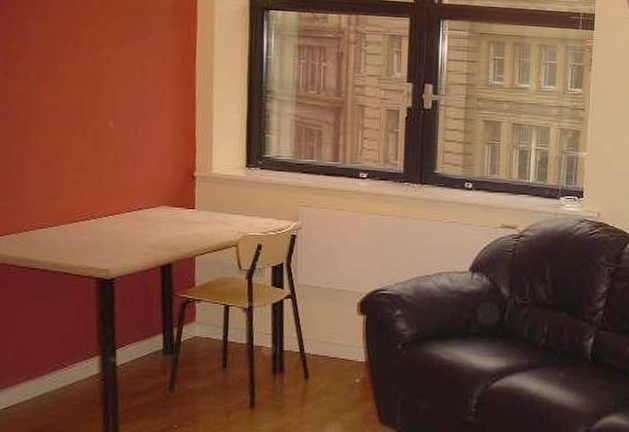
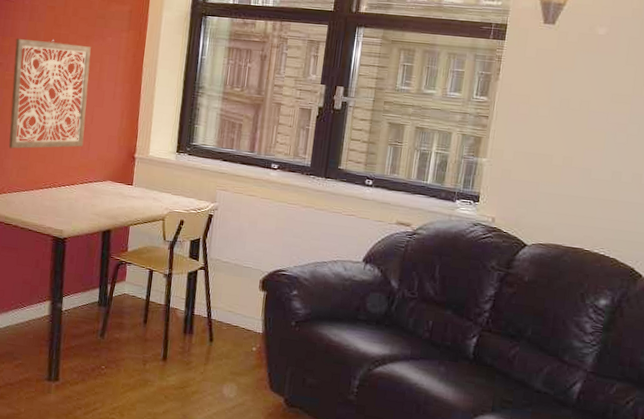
wall art: none [24,40,128,176] -> present [8,38,91,149]

